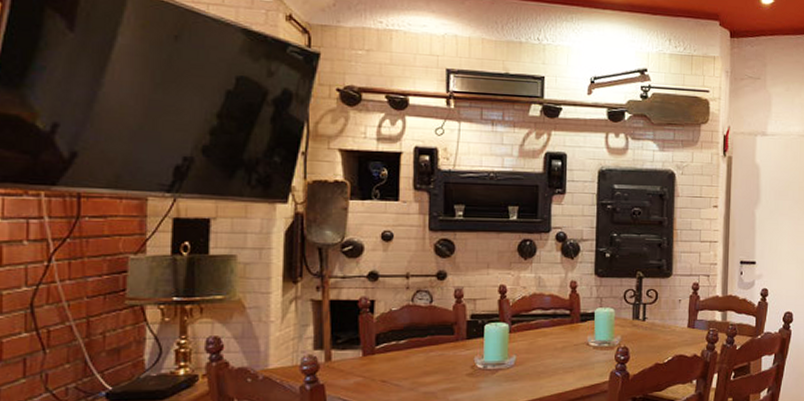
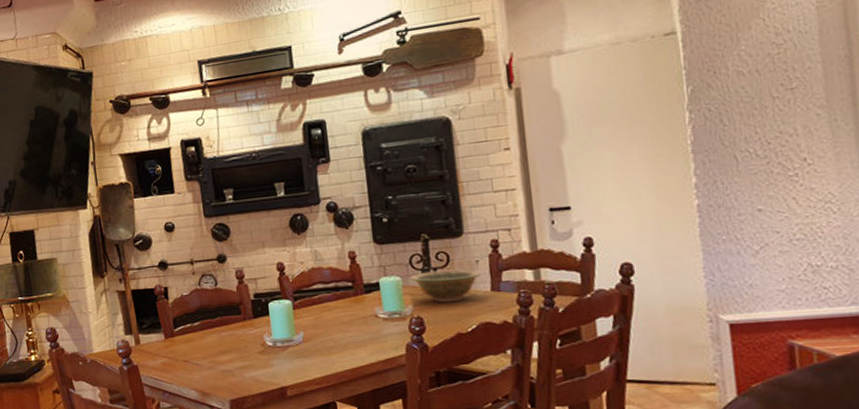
bowl: none [622,306,681,336] -> present [410,269,481,303]

